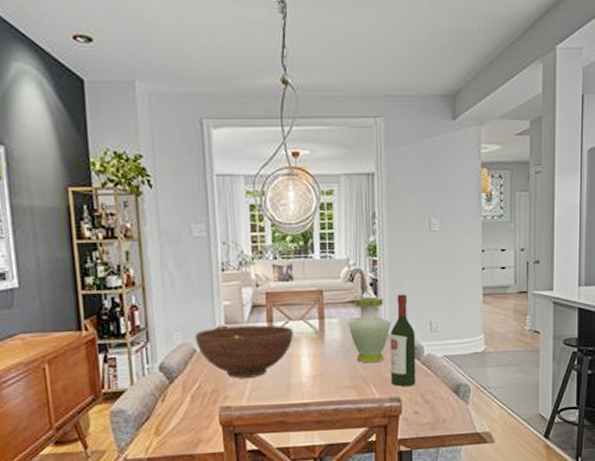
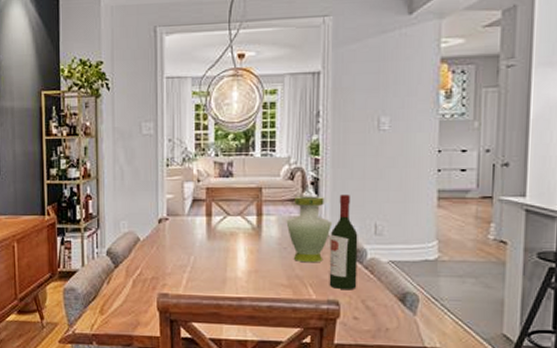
fruit bowl: present [194,325,293,378] -> none [139,218,231,268]

